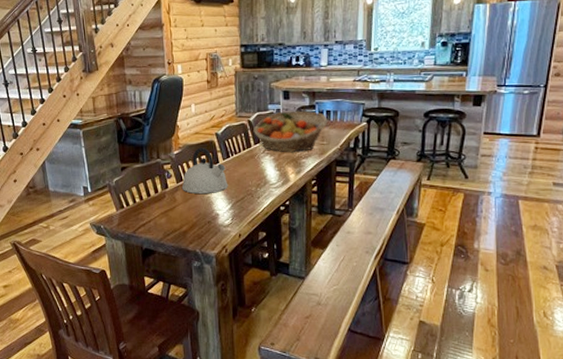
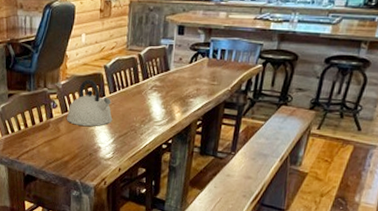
fruit basket: present [253,110,328,152] -> none [143,47,222,91]

